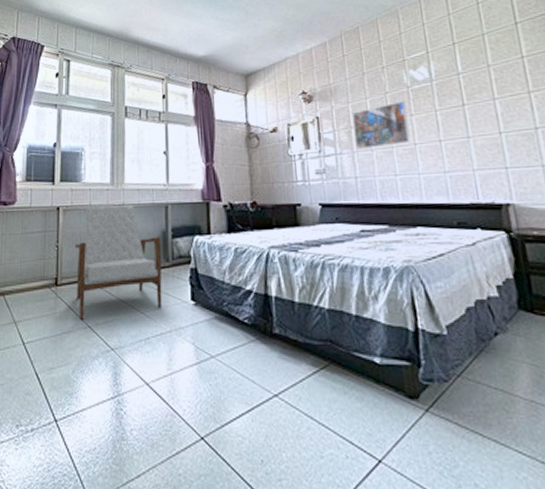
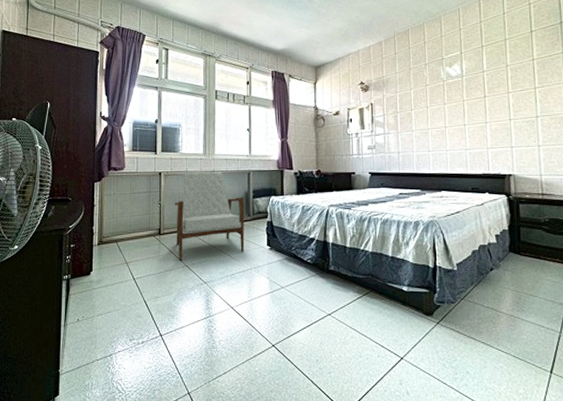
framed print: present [352,101,411,149] -> none [399,92,442,130]

